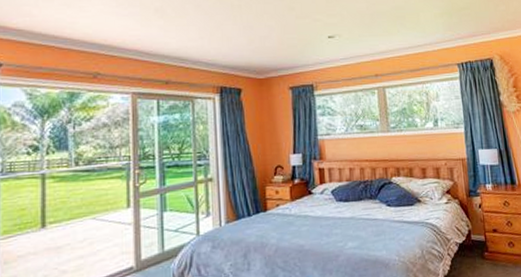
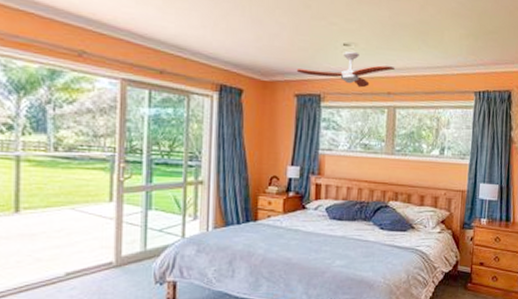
ceiling fan: none [288,42,380,74] -> present [296,51,396,88]

